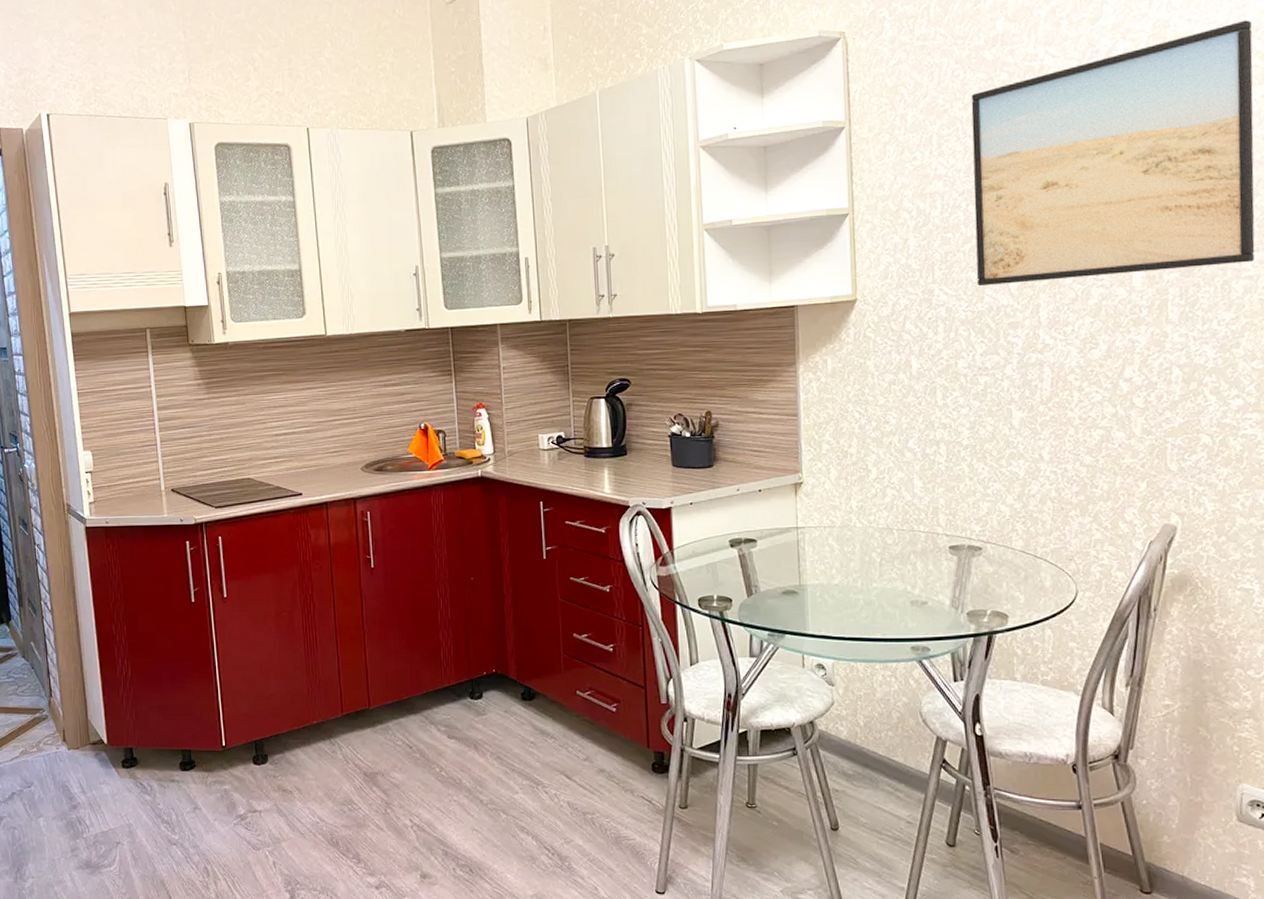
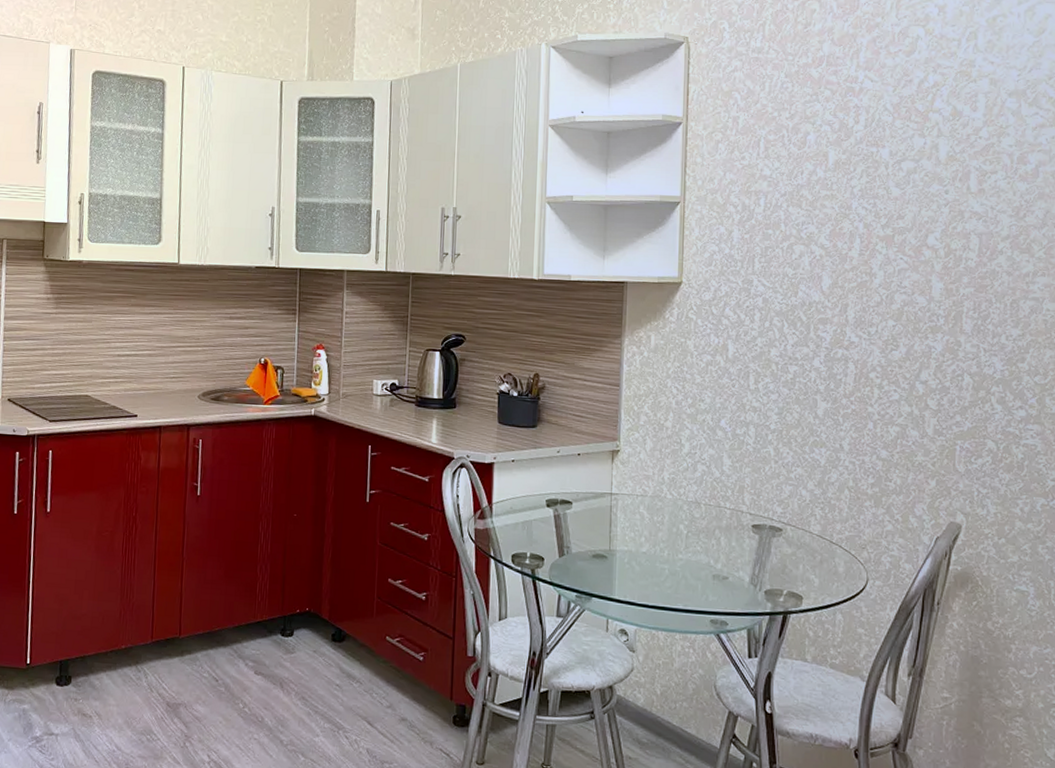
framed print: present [971,20,1255,287] -> none [792,68,1047,286]

